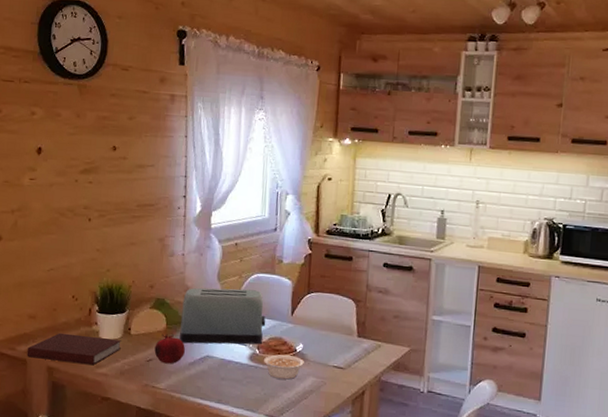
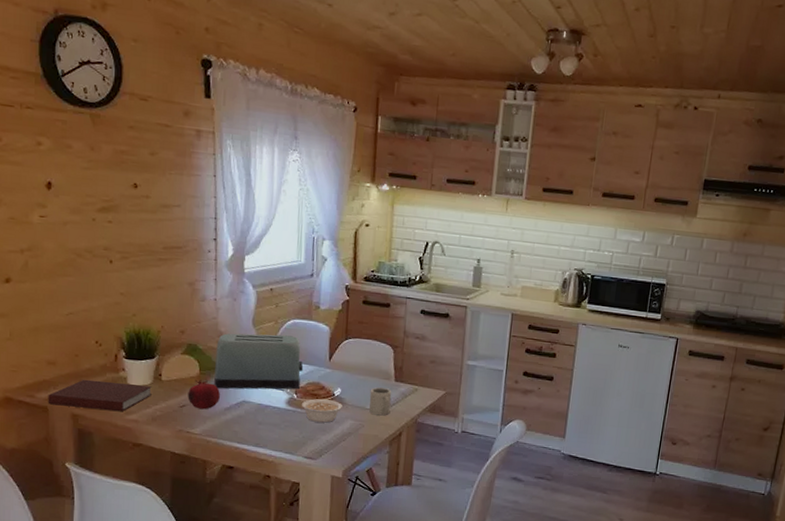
cup: none [330,343,355,373] -> present [368,387,392,416]

